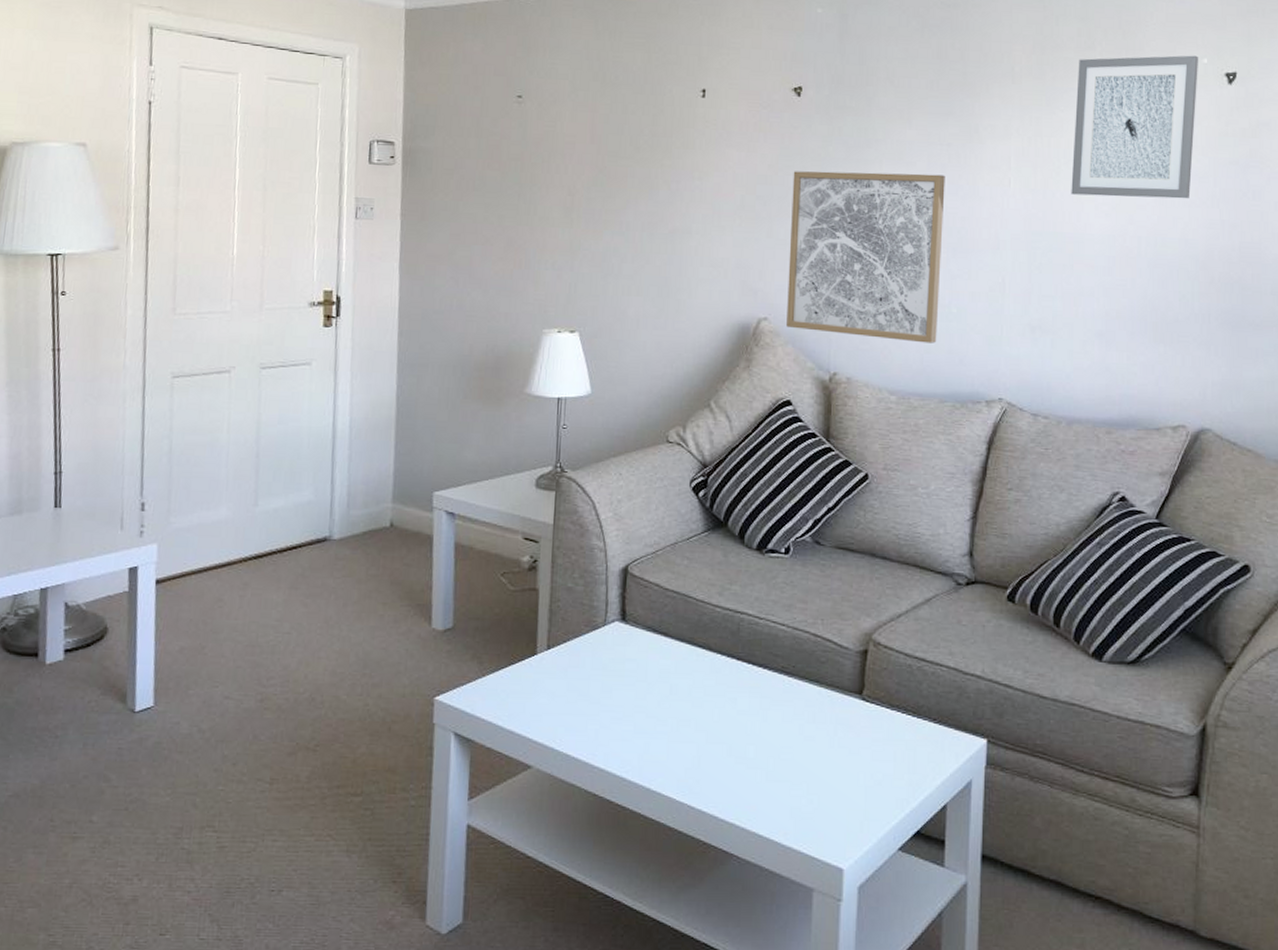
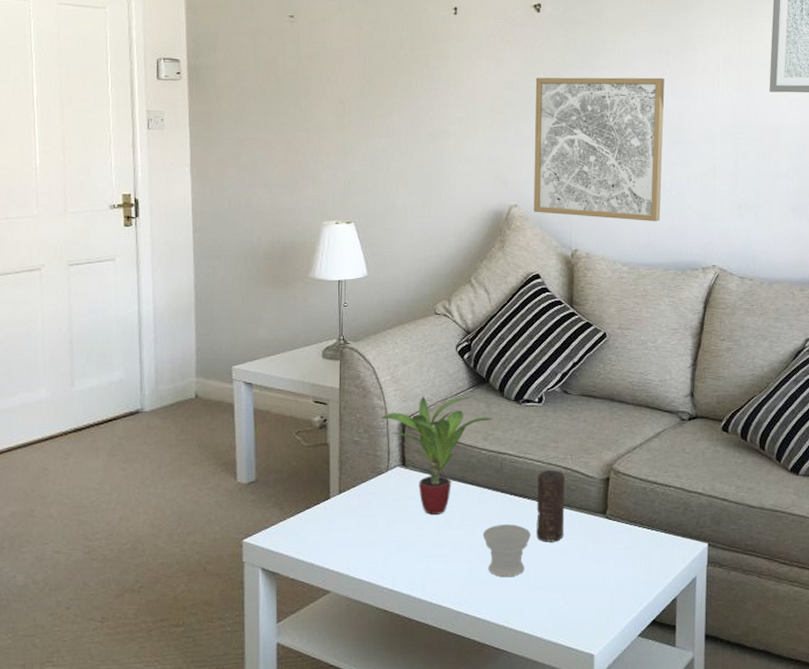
potted plant: none [599,537,729,682] -> present [381,395,492,515]
cup: none [713,699,771,765] -> present [482,524,531,578]
candle: none [778,635,814,725] -> present [537,469,565,542]

